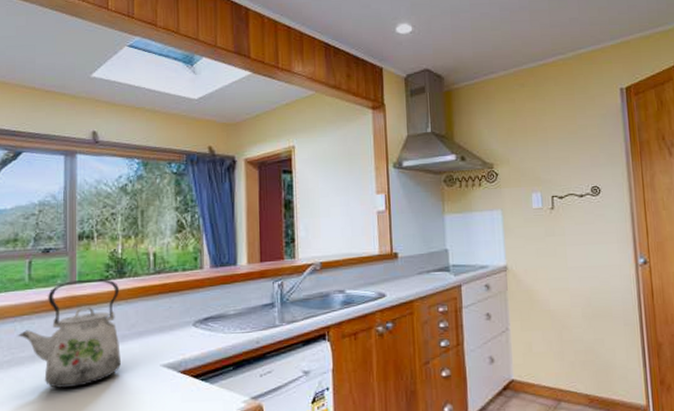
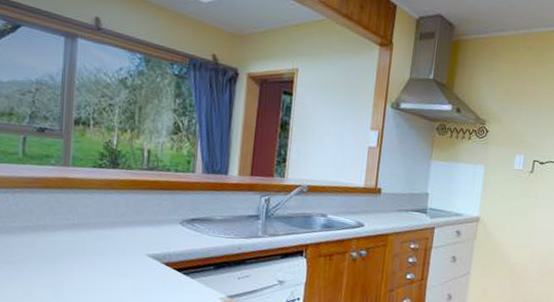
kettle: present [18,278,121,389] -> none [10,163,112,262]

